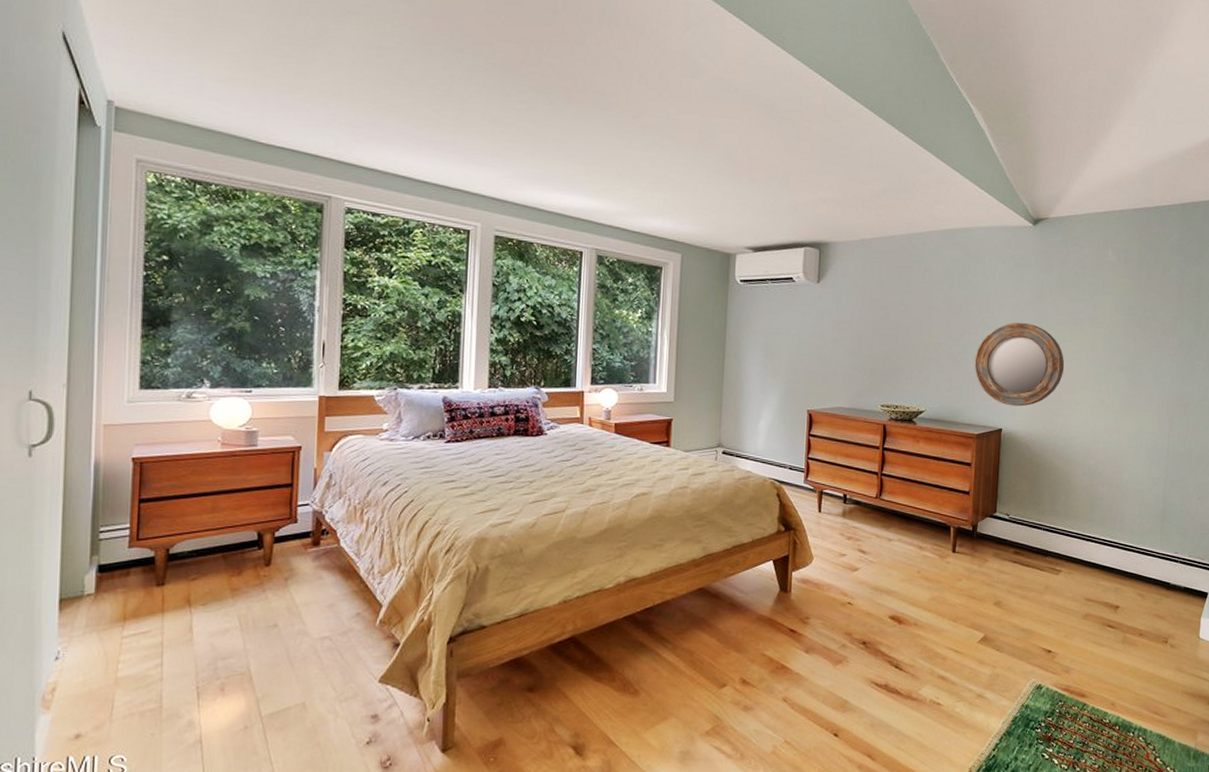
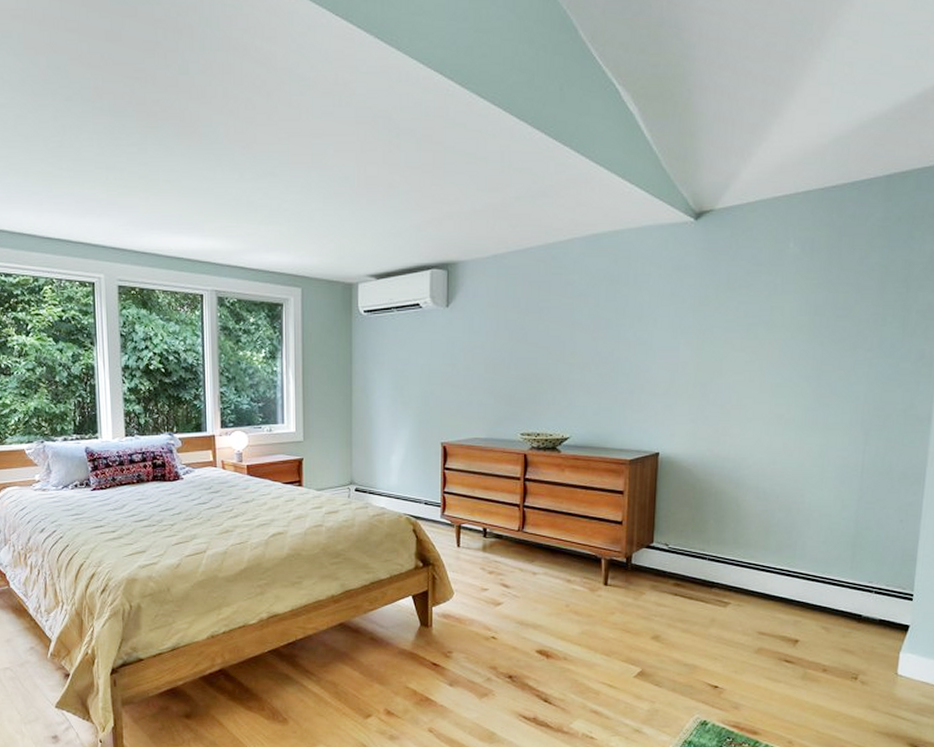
home mirror: present [974,322,1065,407] -> none [626,333,734,427]

